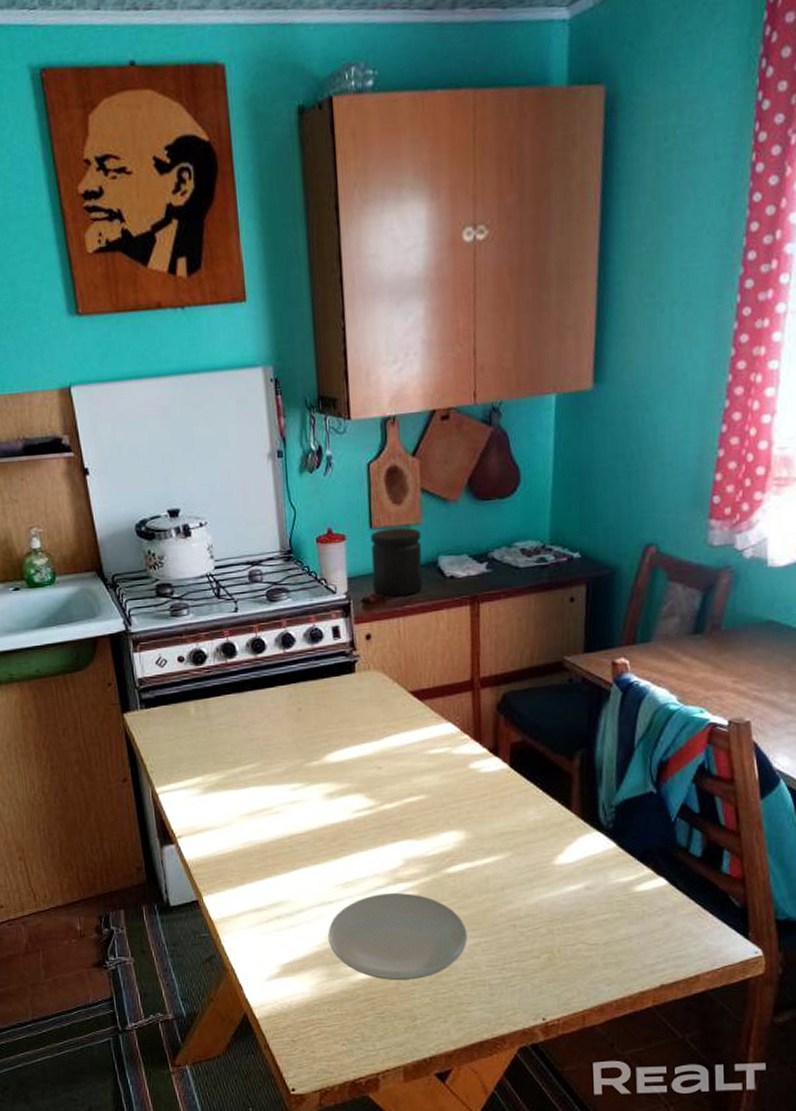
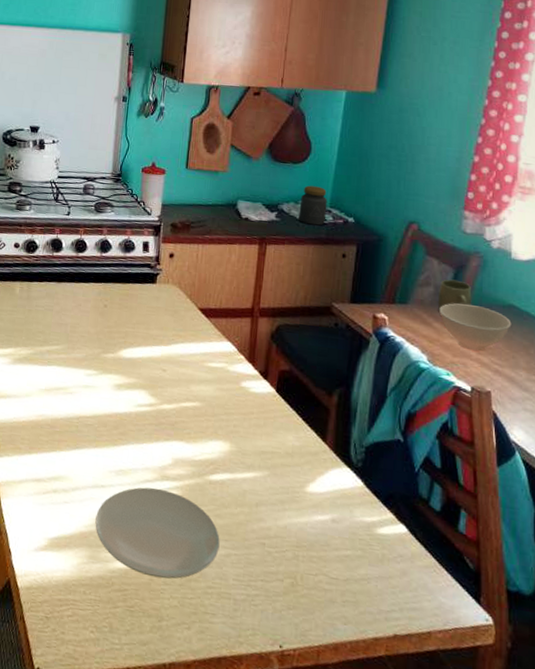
jar: present [370,527,423,597] -> none [181,170,226,228]
jar: none [513,521,547,571] -> present [298,185,327,227]
mug: none [684,603,724,645] -> present [437,279,472,313]
bowl: none [688,628,771,681] -> present [439,303,512,352]

